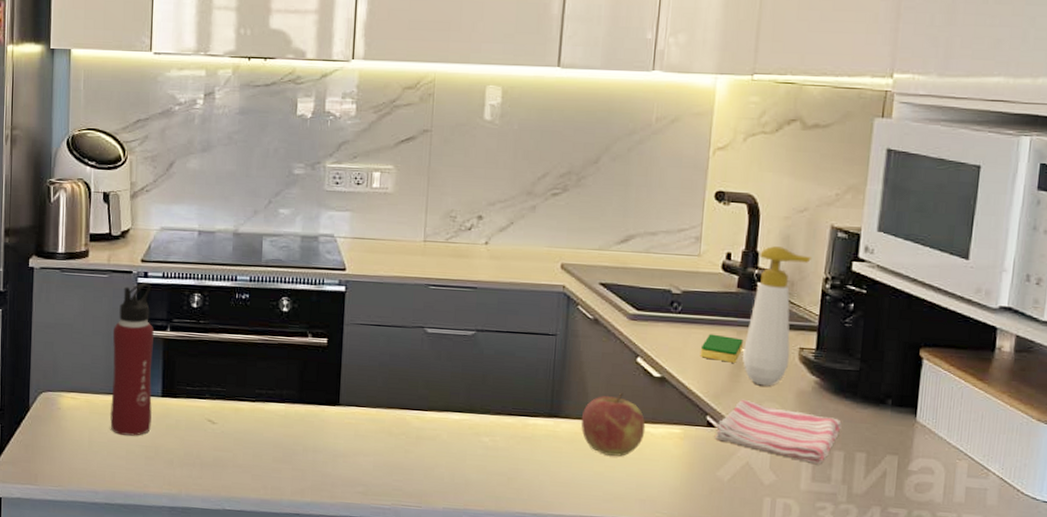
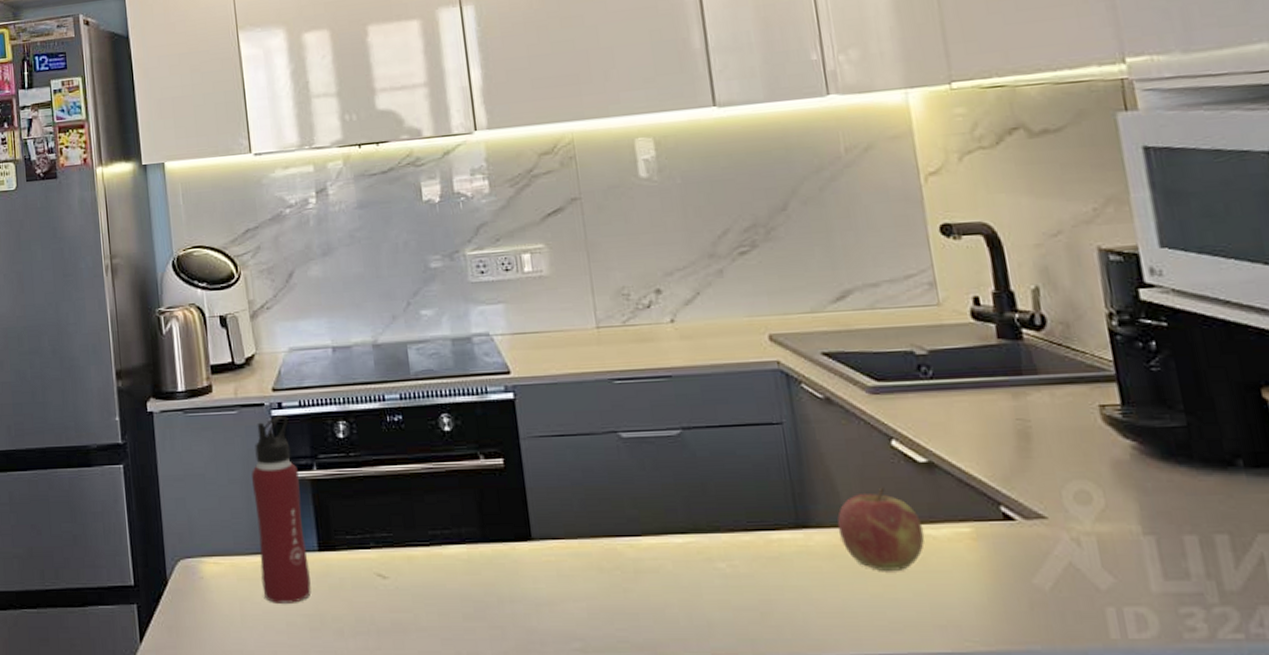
dish sponge: present [700,334,743,363] -> none [970,400,1025,434]
dish towel: present [714,399,842,464] -> none [1016,479,1185,555]
soap bottle: present [743,246,813,386] -> none [1015,281,1091,460]

